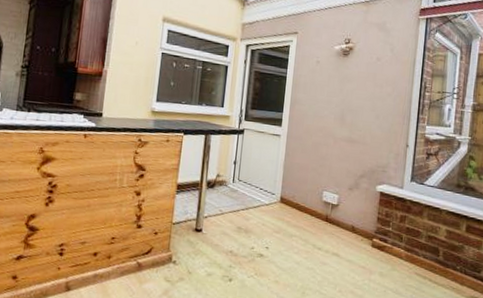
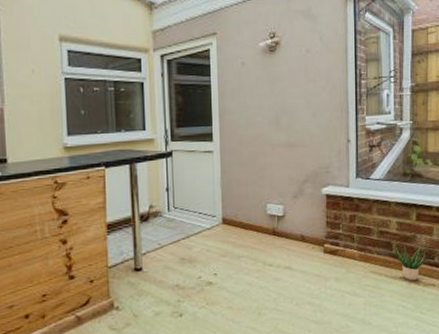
potted plant: none [440,246,472,291] -> present [393,240,426,281]

